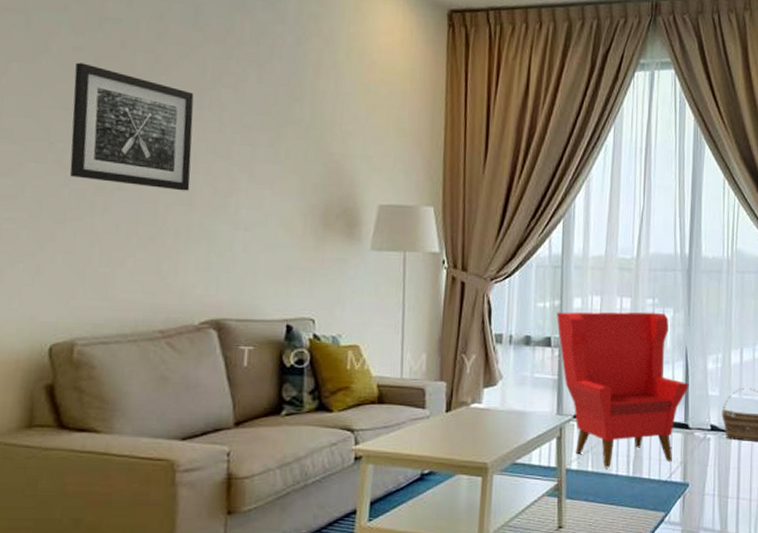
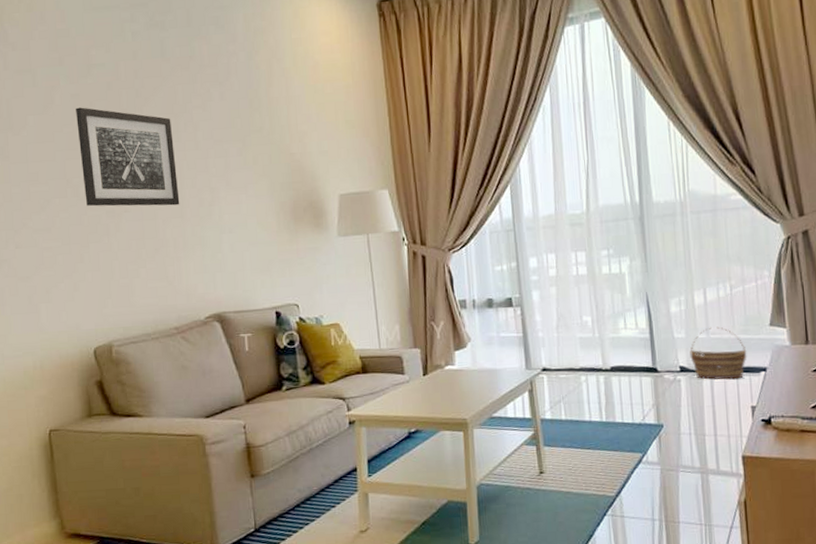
armchair: present [557,312,689,468] -> none [515,262,654,416]

